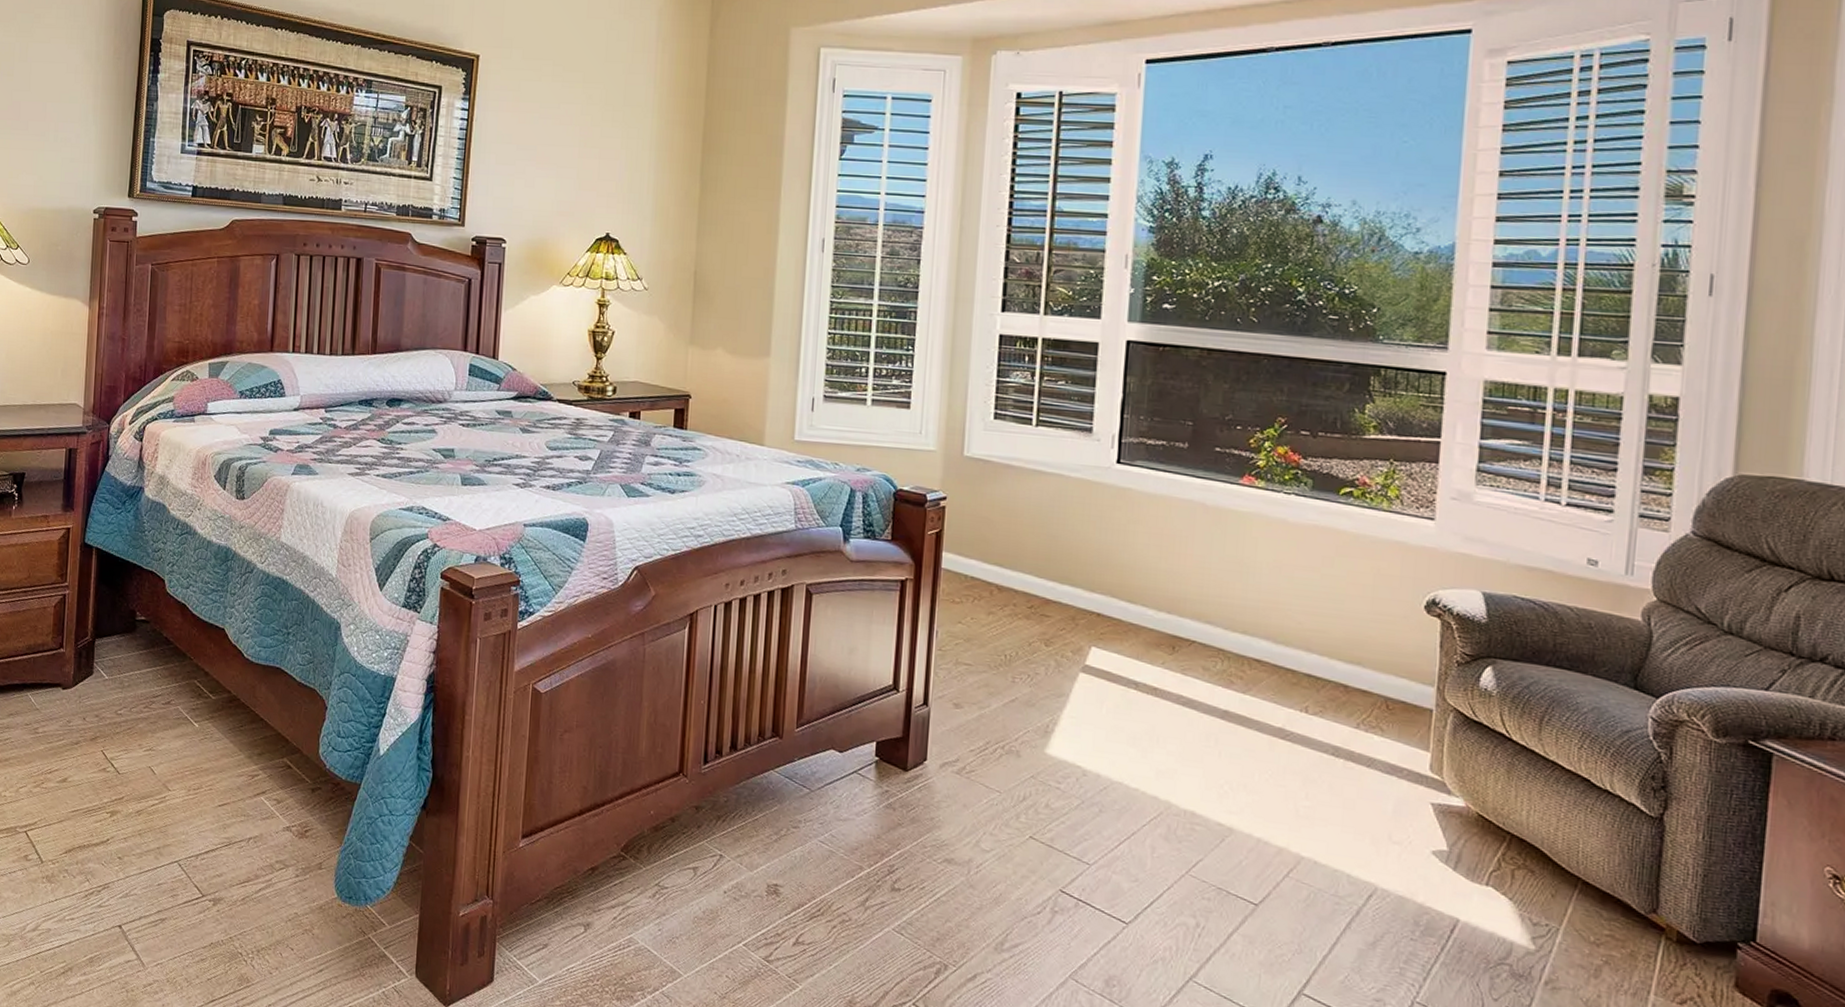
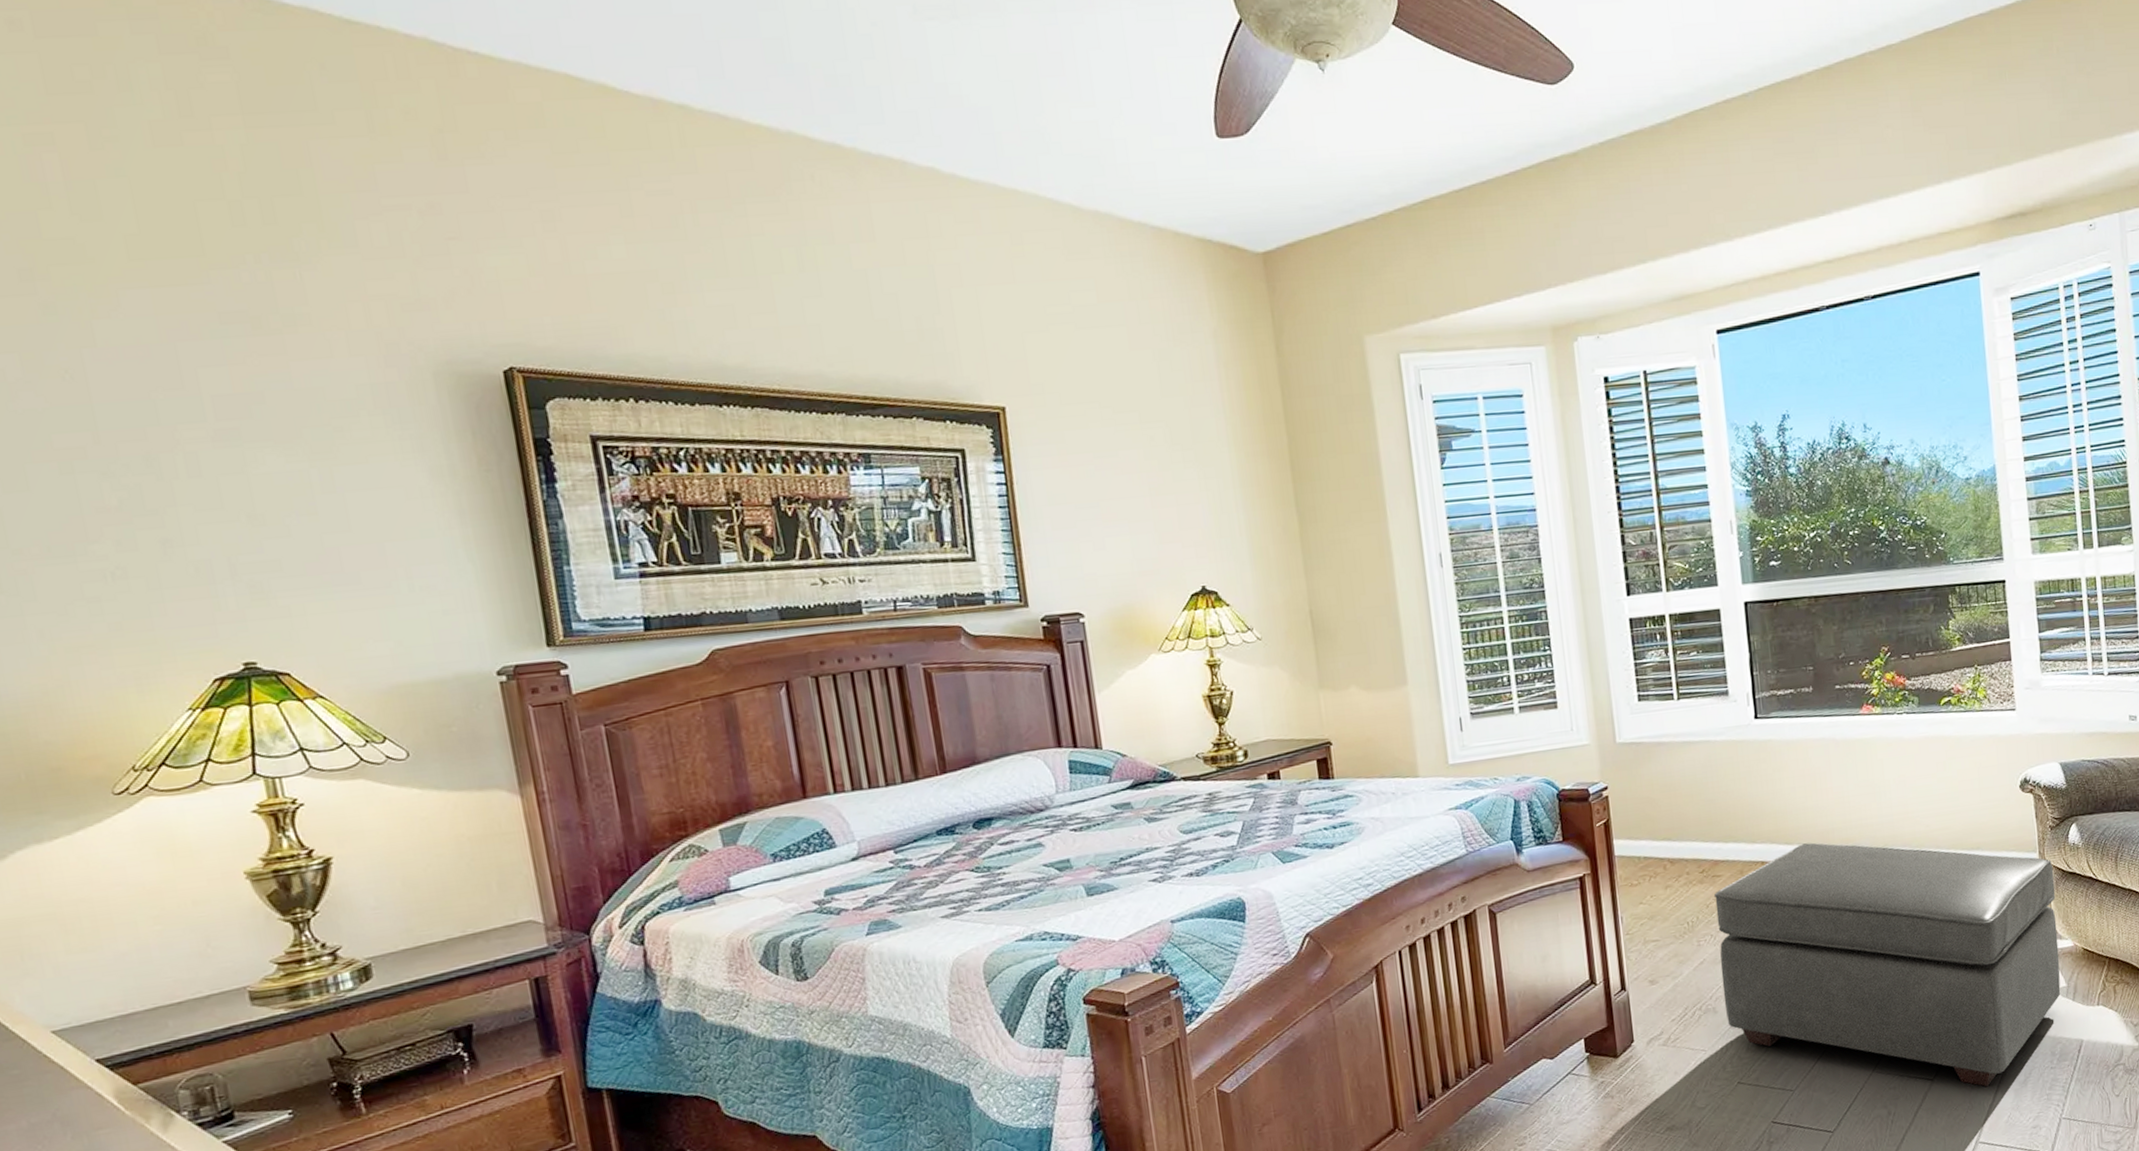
ottoman: none [1029,606,1454,935] -> present [1714,842,2061,1087]

